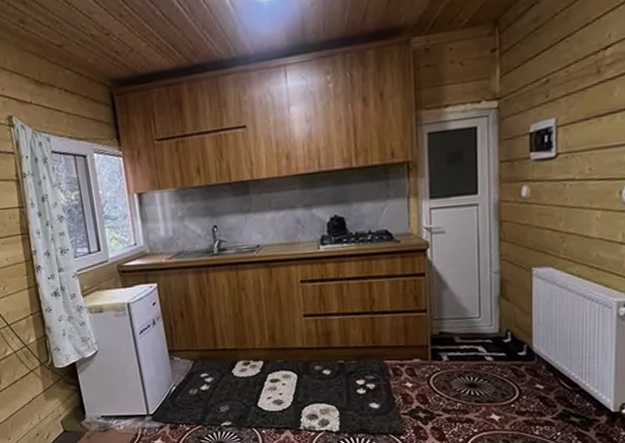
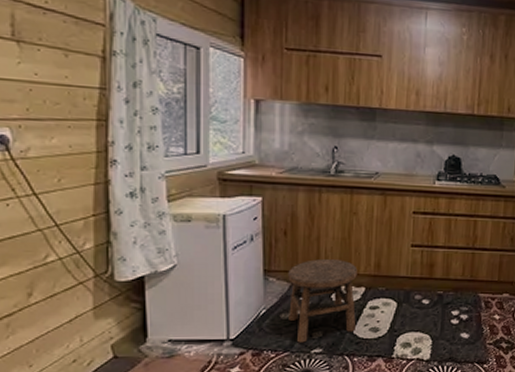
stool: none [190,335,259,417] -> present [288,259,358,343]

